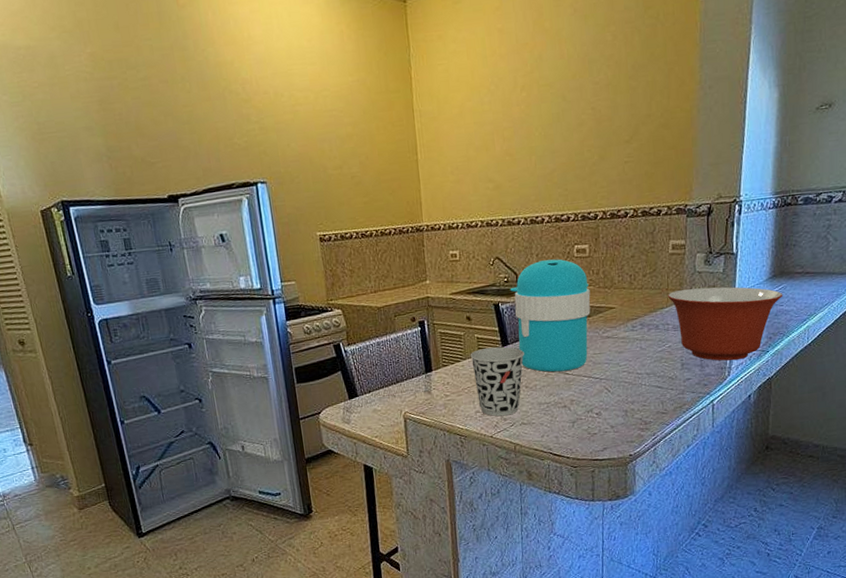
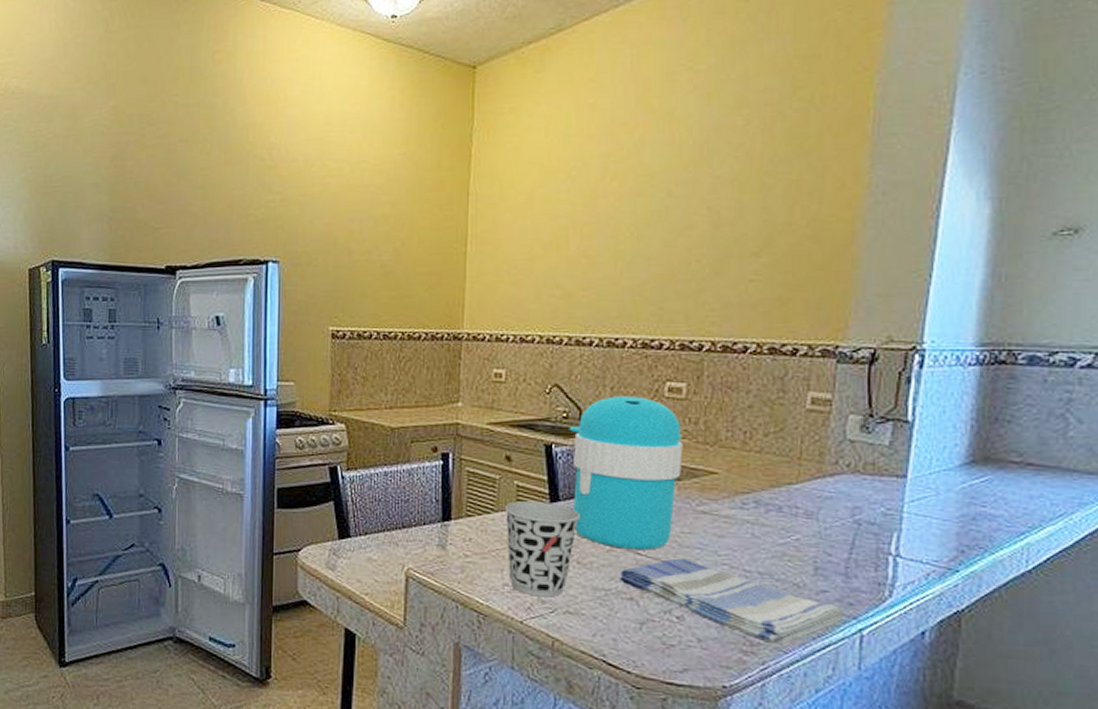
dish towel: none [556,372,701,420] -> present [620,558,842,644]
mixing bowl: present [667,286,783,361] -> none [798,462,987,577]

